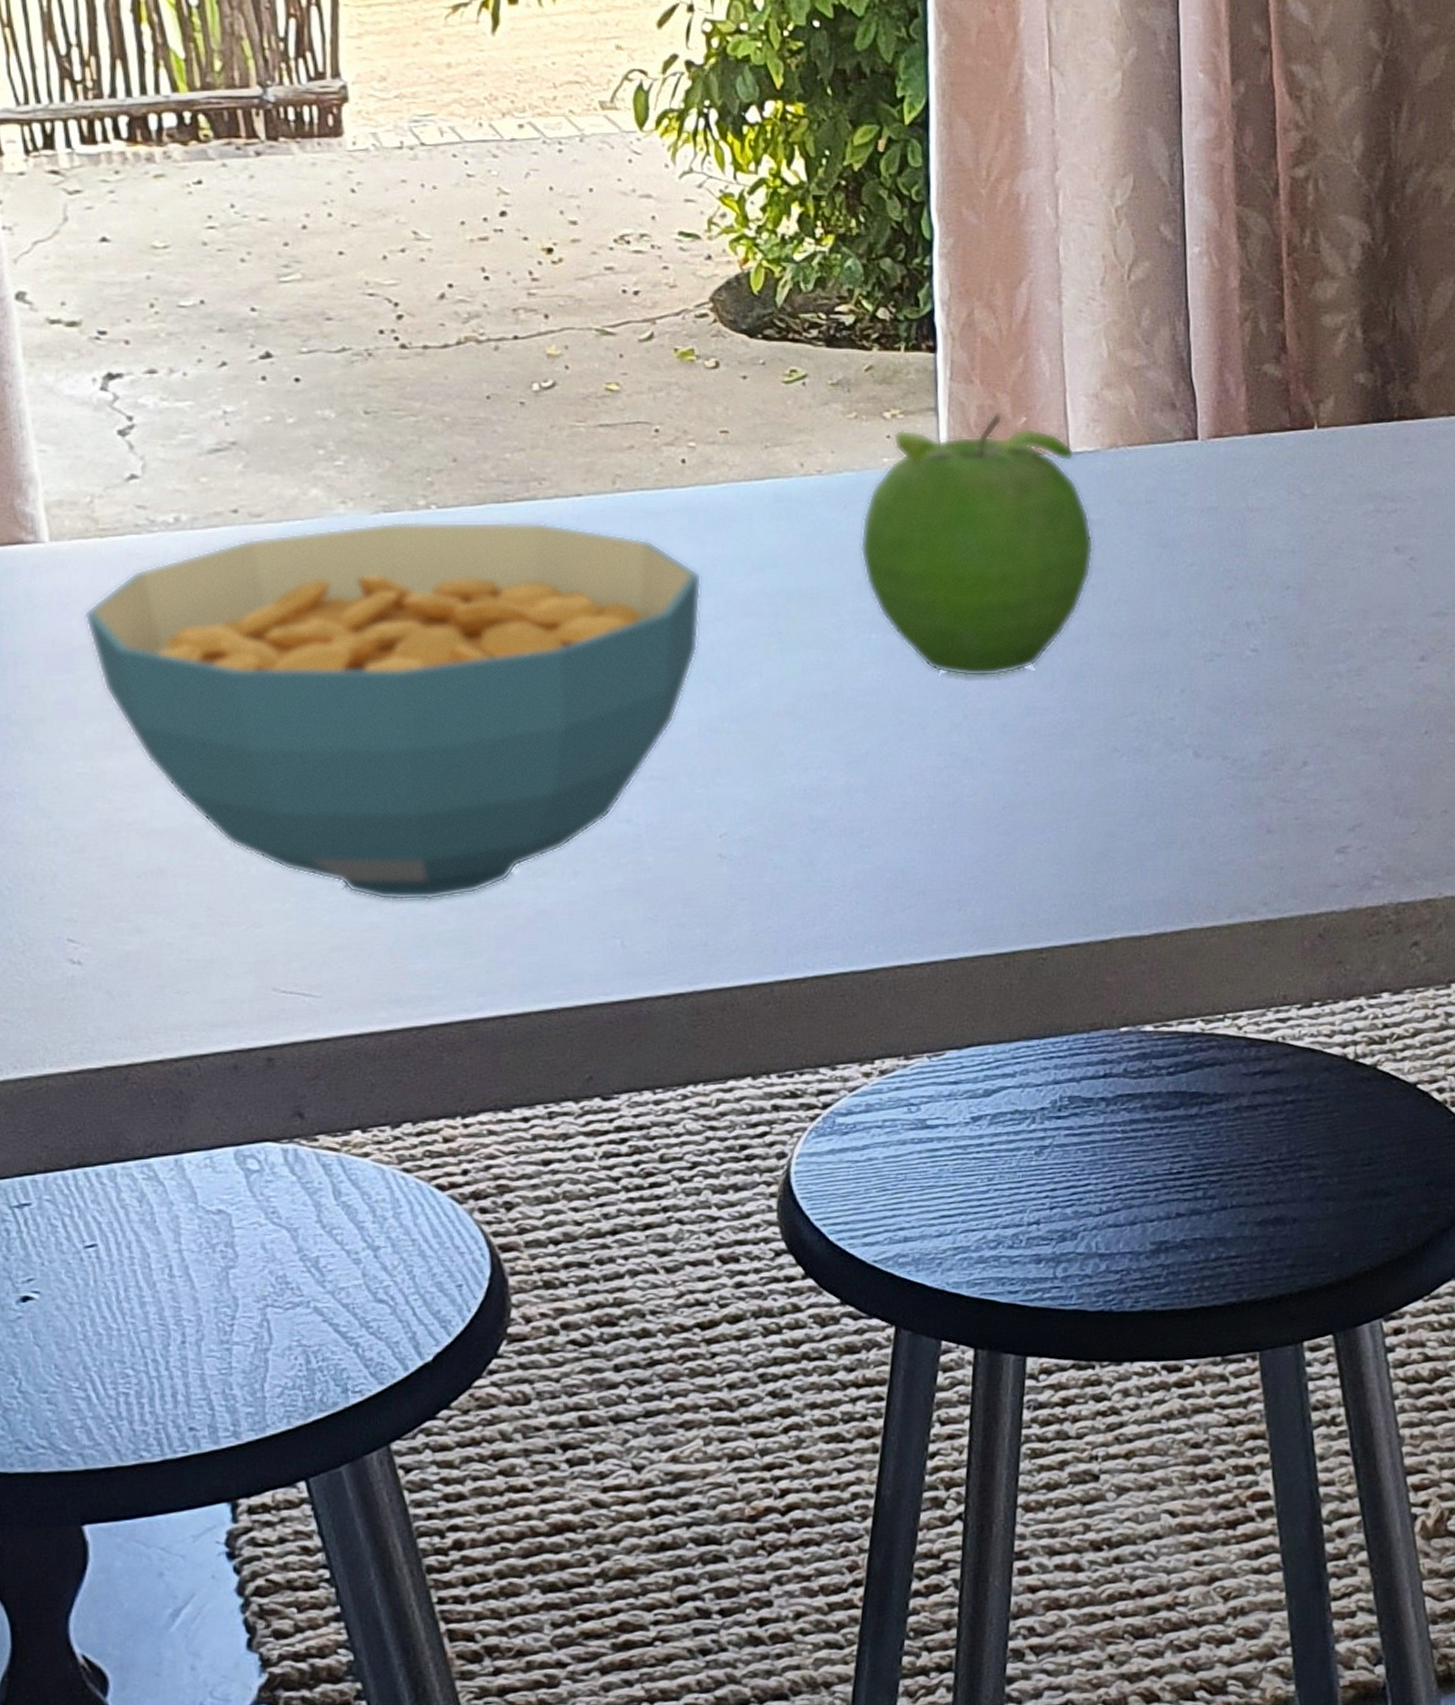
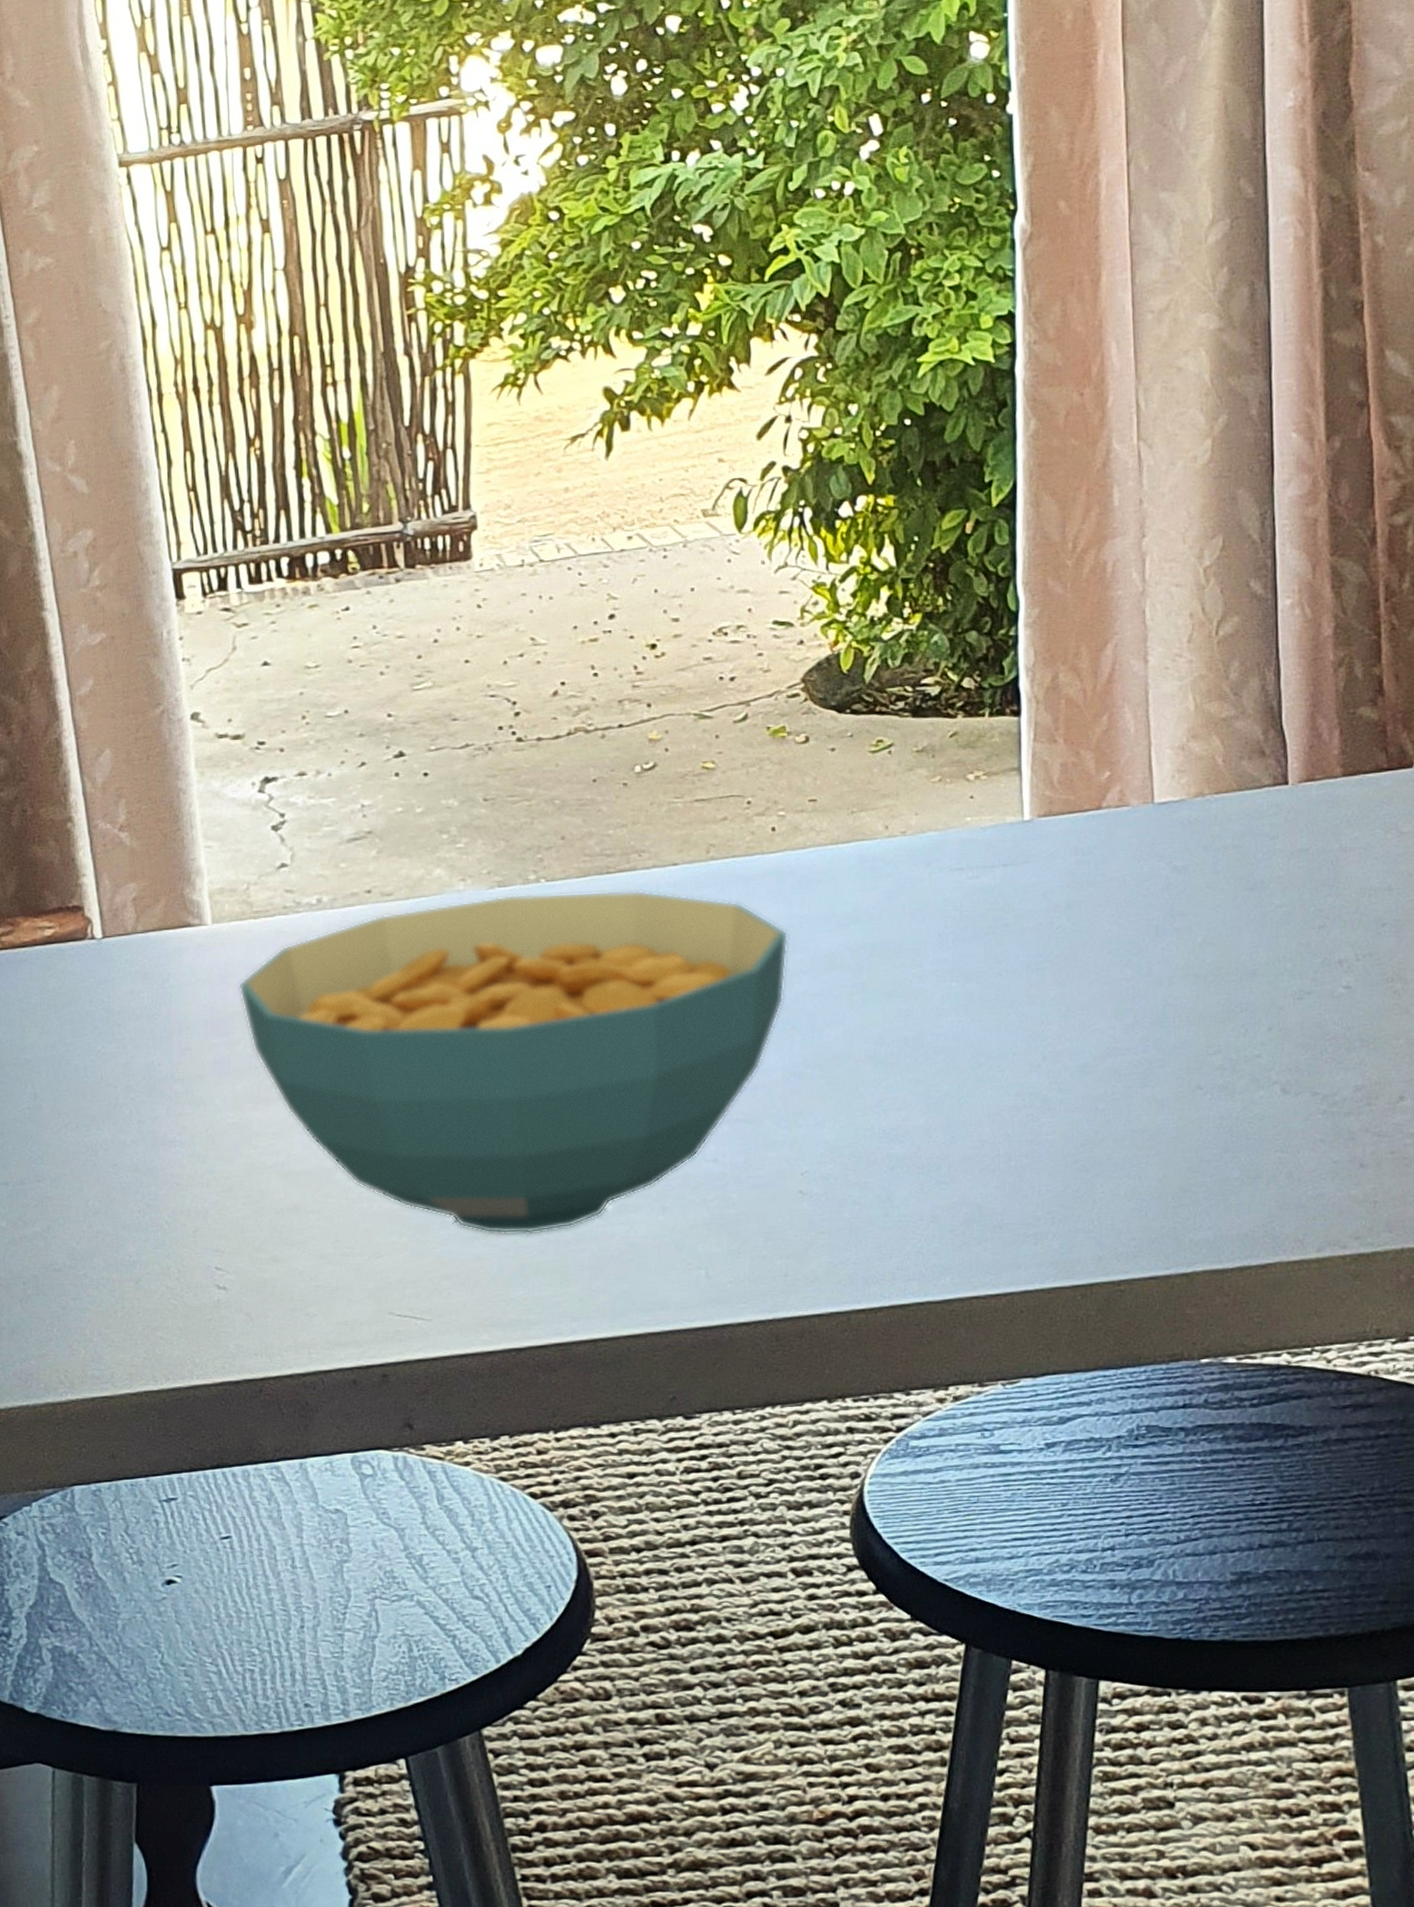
fruit: present [860,412,1094,677] -> none [942,769,1178,1021]

